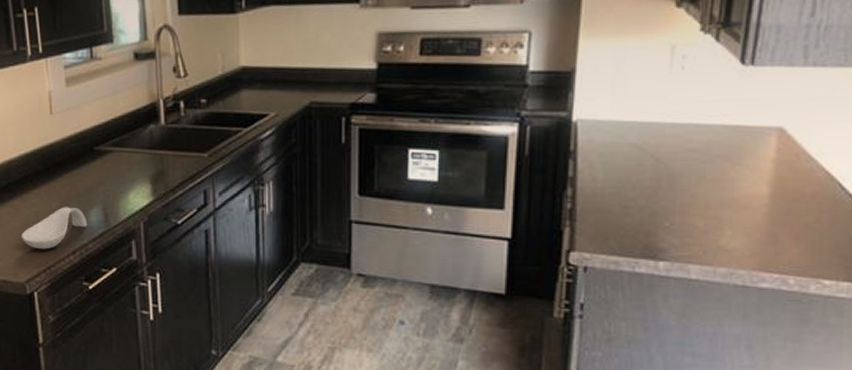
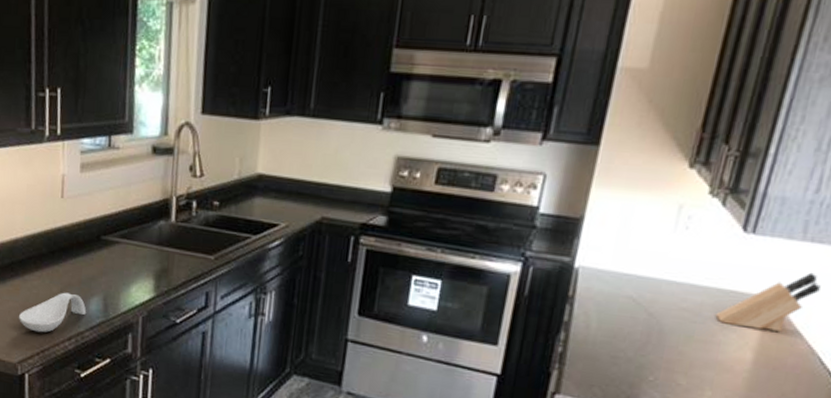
knife block: none [724,97,830,161] -> present [715,272,821,332]

